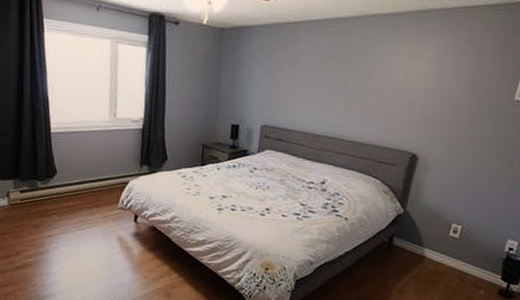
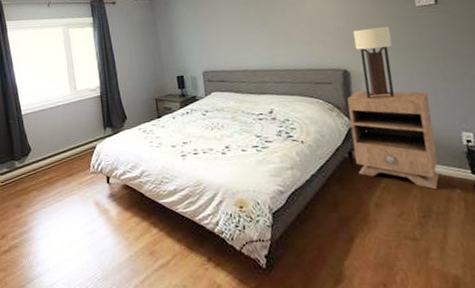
nightstand: none [392,179,490,287] -> present [347,90,439,190]
table lamp: none [427,112,478,192] -> present [353,26,395,99]

